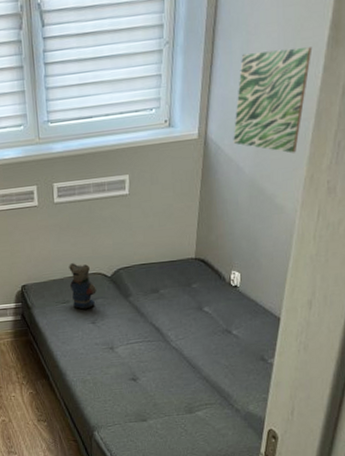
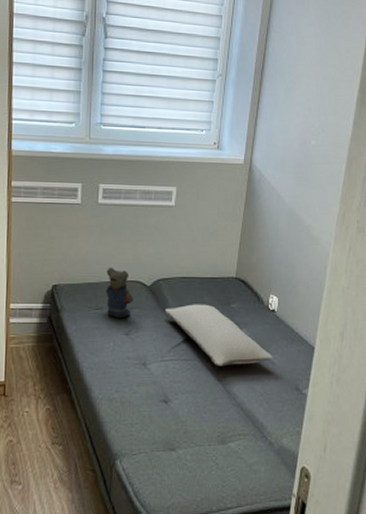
pillow: none [126,287,237,345] -> present [164,304,273,367]
wall art: present [233,47,313,154] -> none [275,97,345,191]

